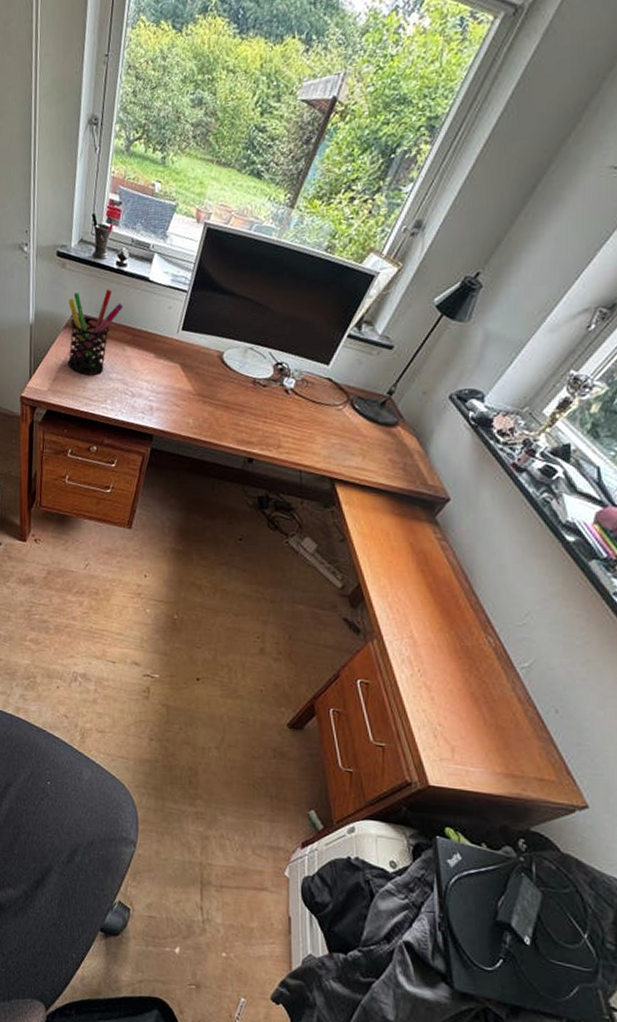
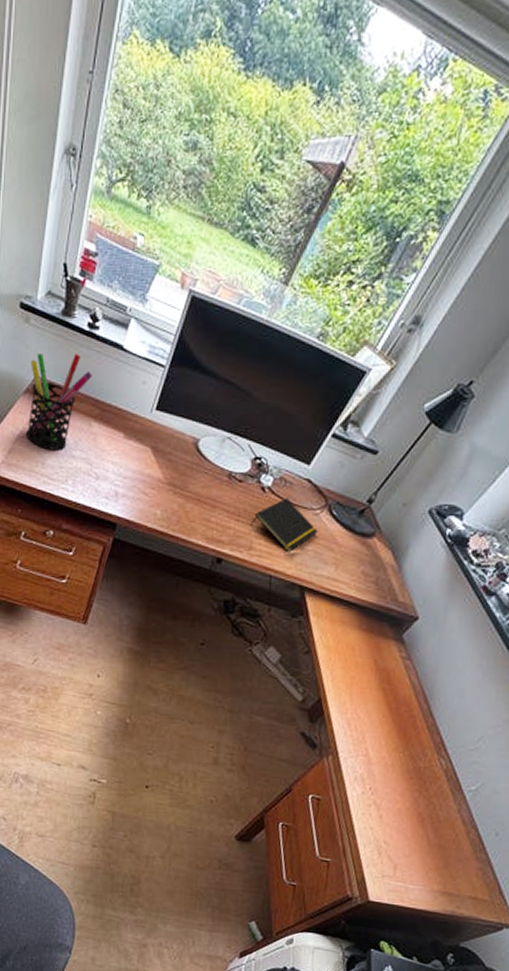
notepad: none [276,397,342,447] -> present [249,498,318,552]

